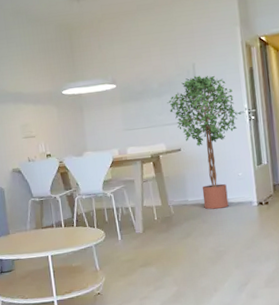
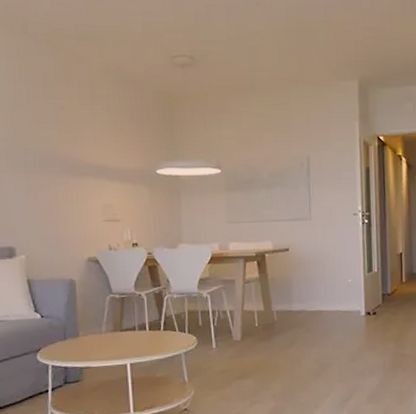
potted tree: present [167,75,242,210] -> none [277,169,356,318]

